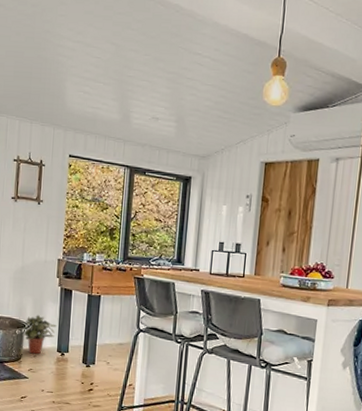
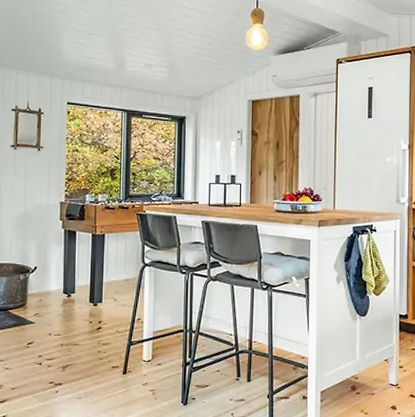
potted plant: present [23,315,56,354] -> none [27,259,61,298]

